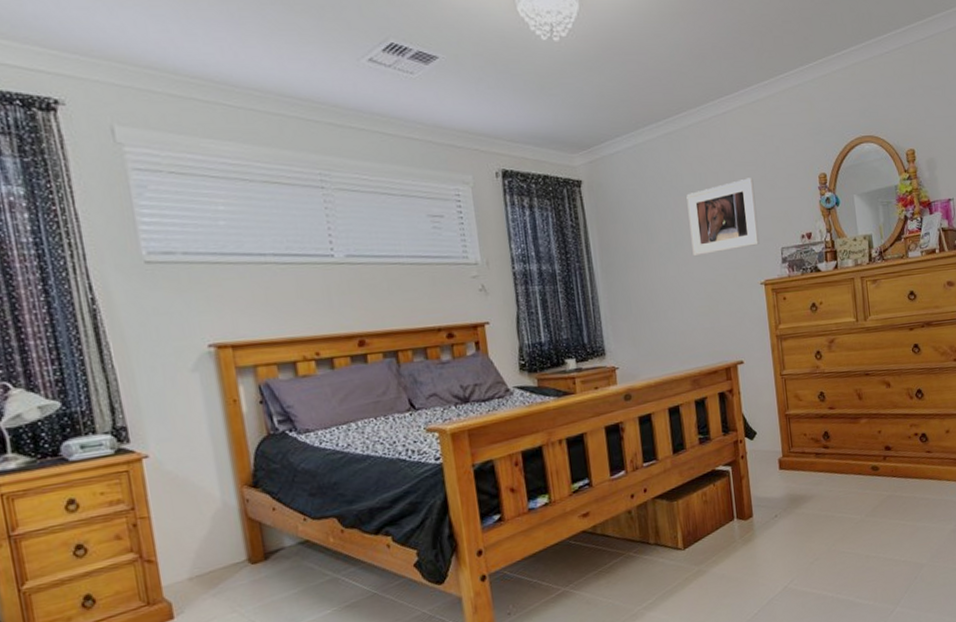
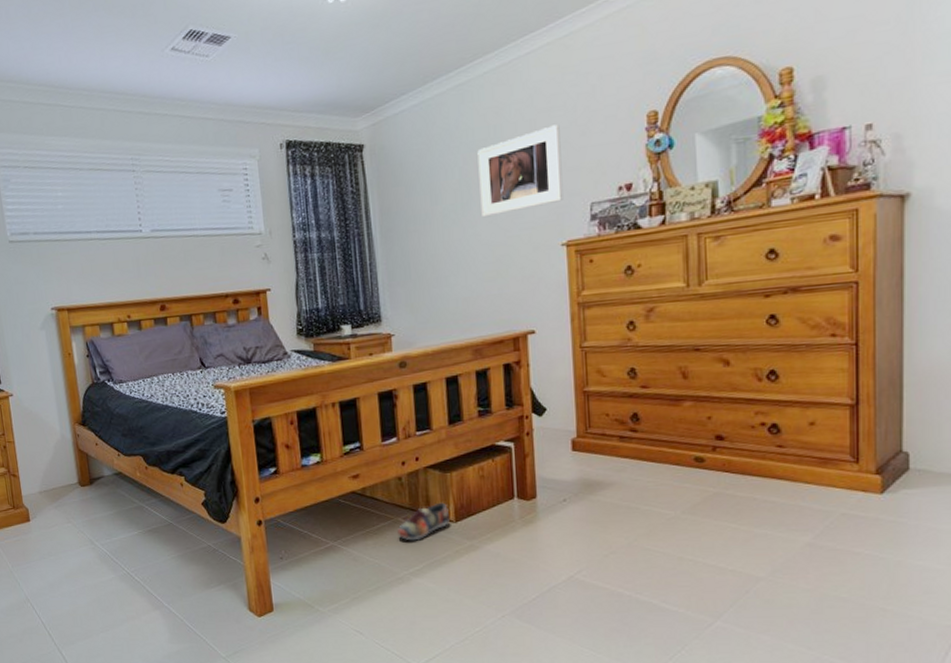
shoe: none [629,531,678,575] -> present [397,502,449,541]

